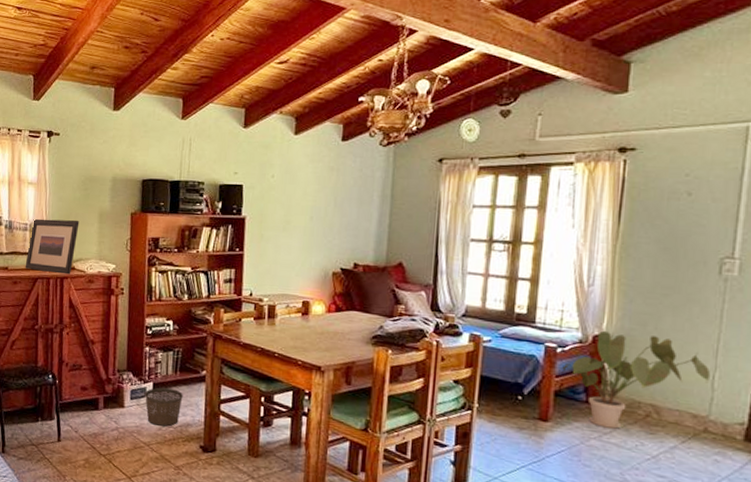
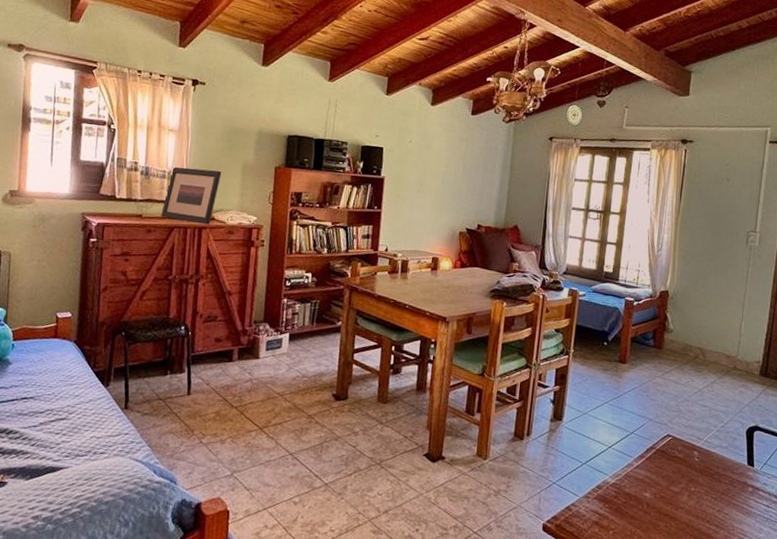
basket: present [144,387,183,427] -> none [280,338,319,377]
house plant: present [559,330,711,429] -> none [635,287,739,368]

